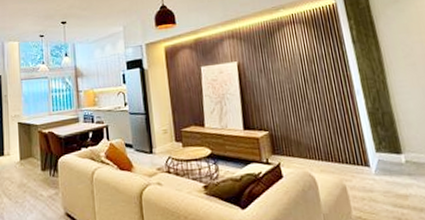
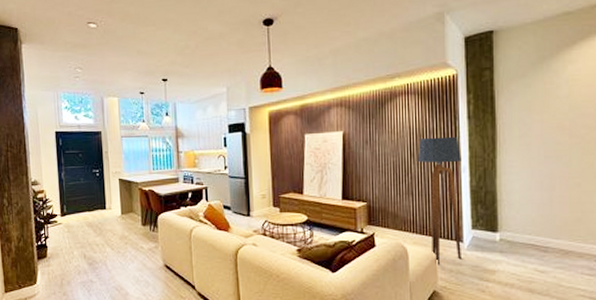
floor lamp: none [311,60,372,192] -> present [417,136,463,264]

